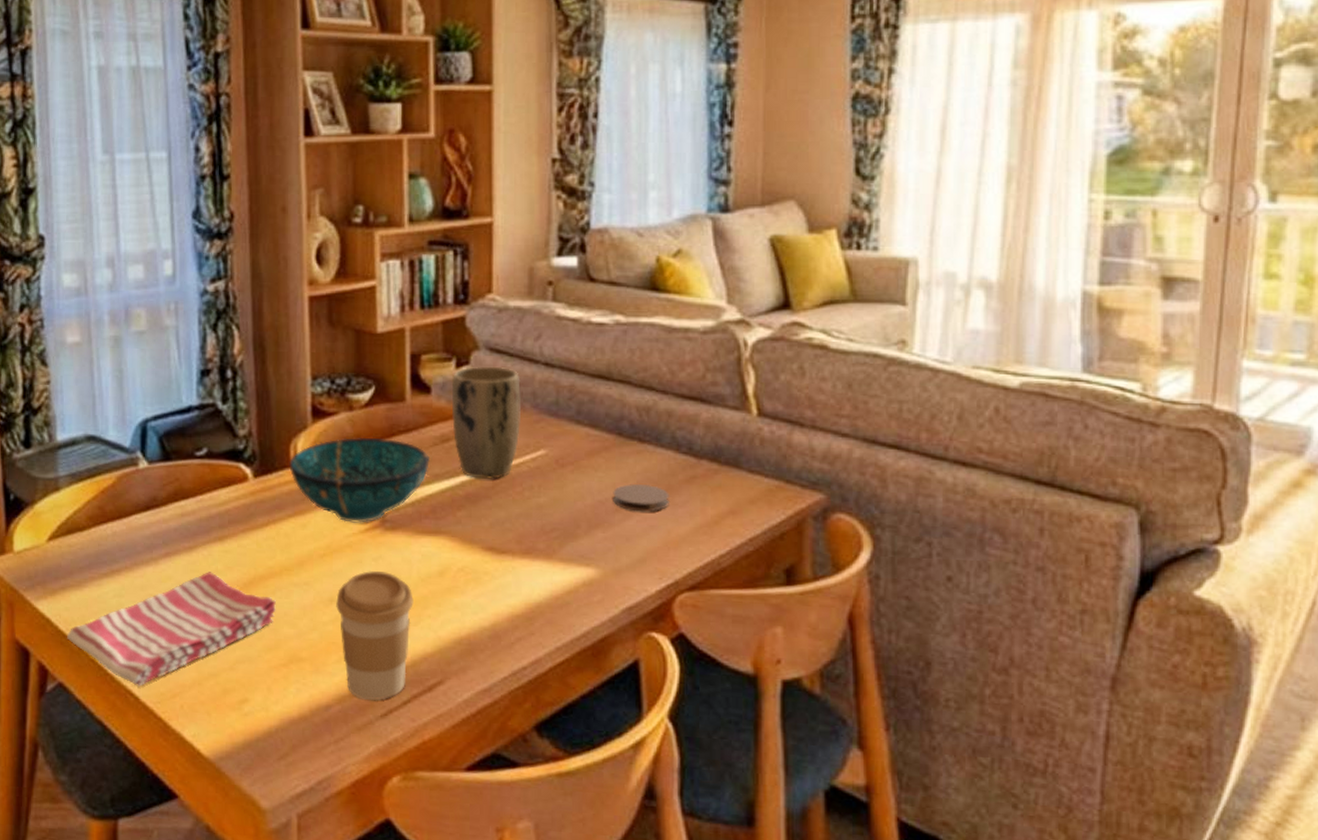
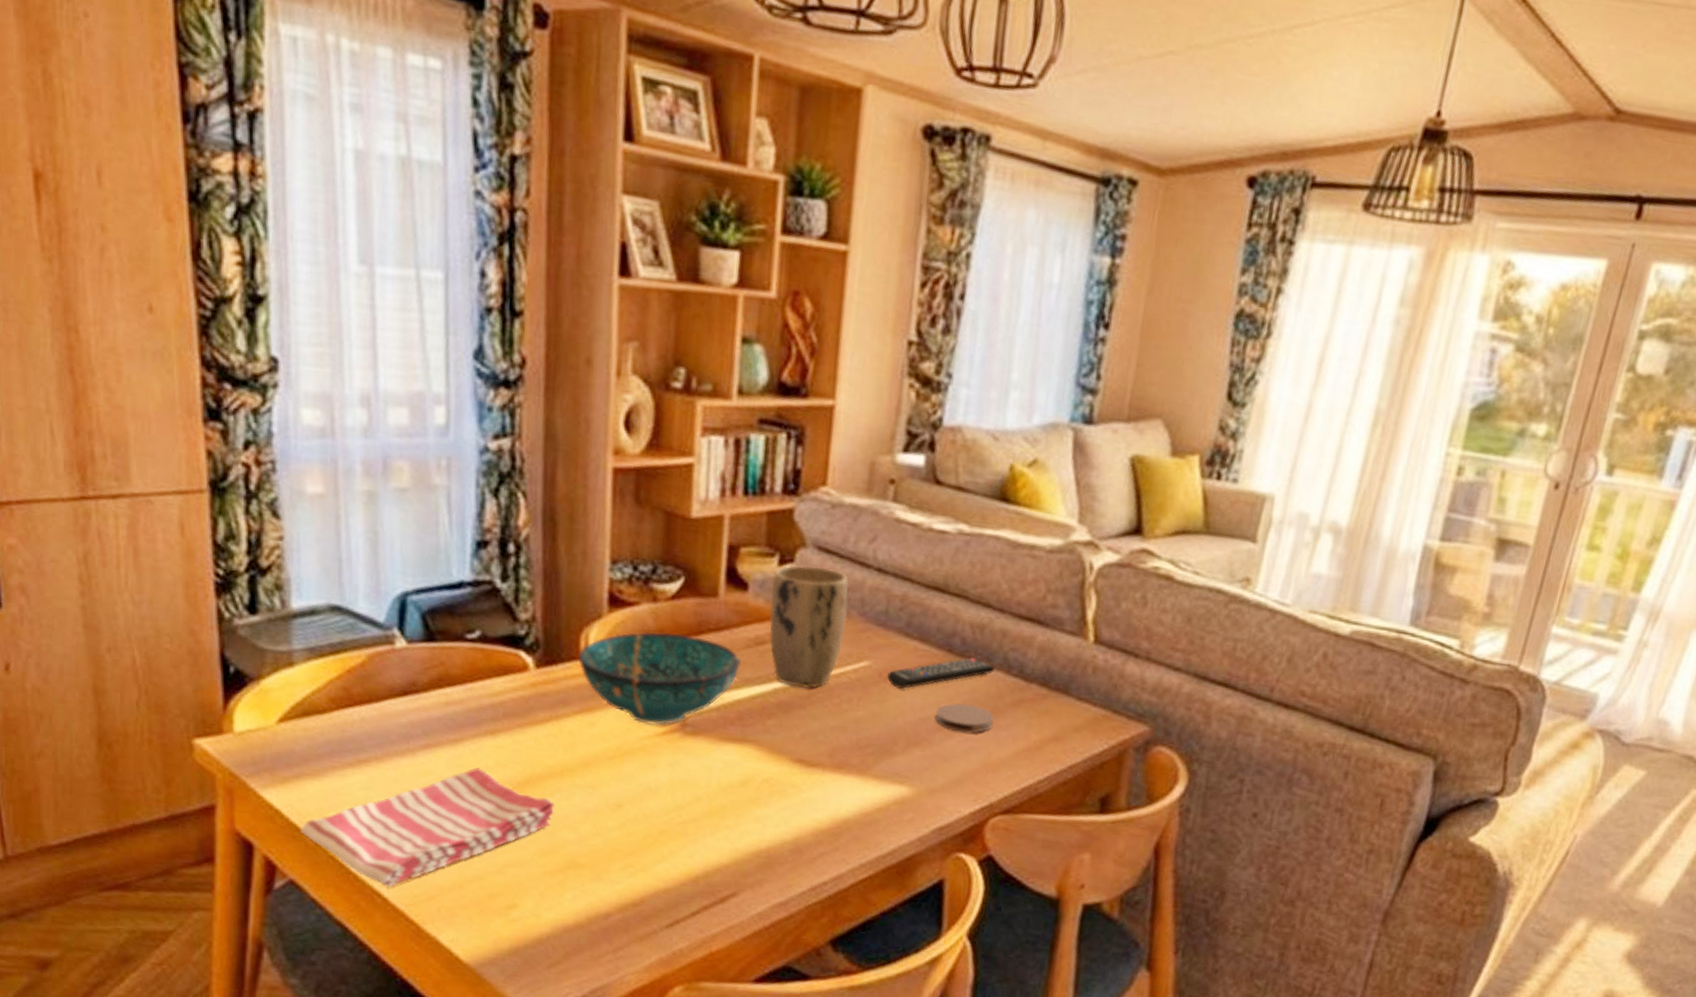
coffee cup: present [336,571,414,701] -> none [623,777,711,911]
remote control: none [564,439,664,473] -> present [887,657,995,689]

